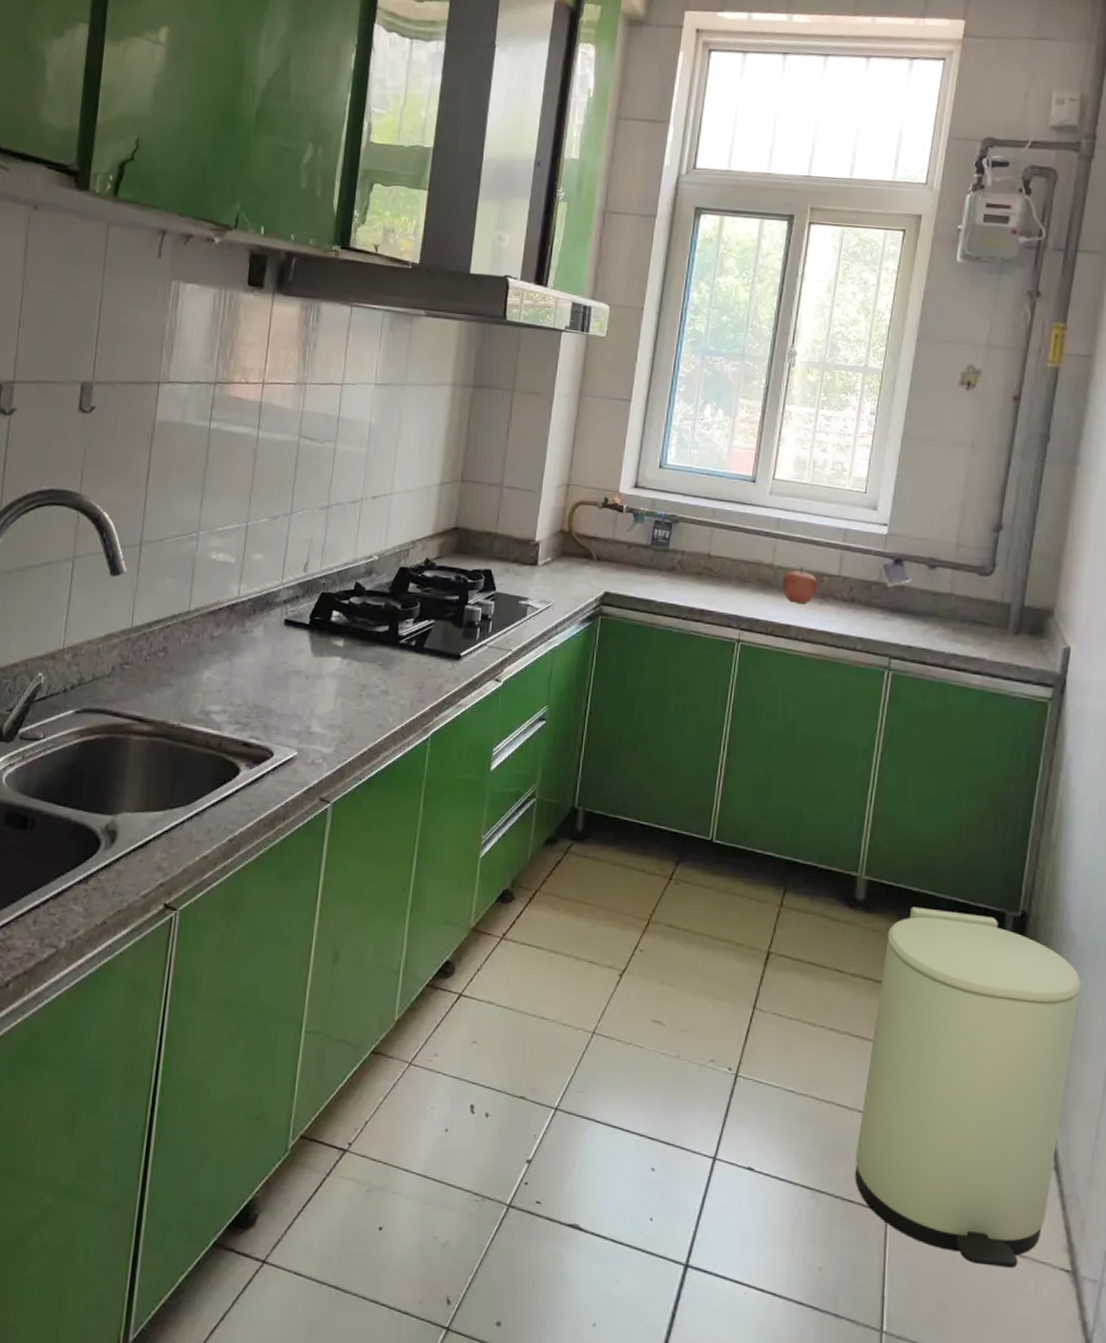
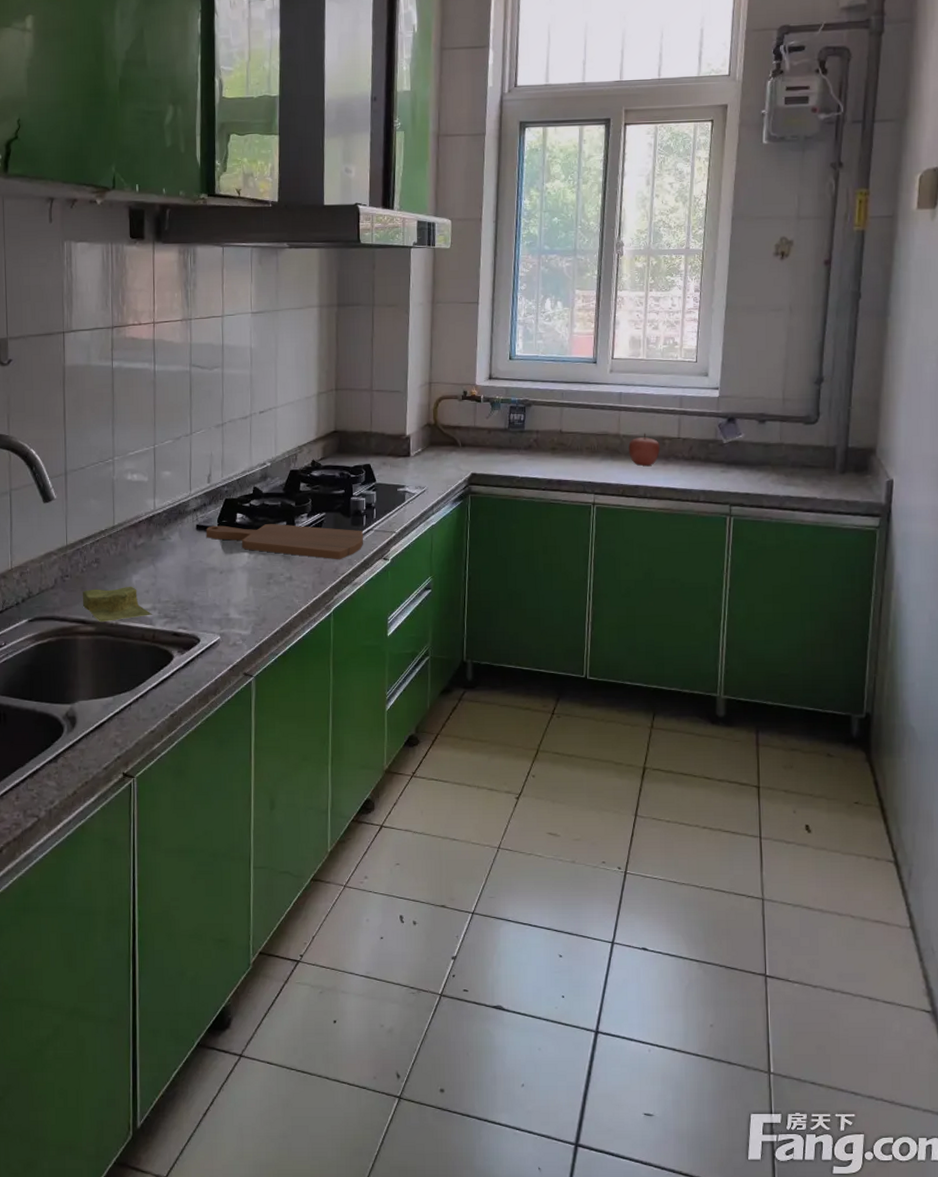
sponge: none [142,682,221,722] -> present [82,586,152,622]
cutting board: none [294,622,476,677] -> present [206,524,364,560]
pedal bin: present [855,906,1081,1268] -> none [735,718,923,1013]

